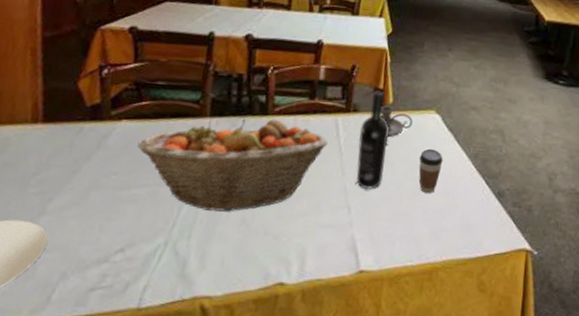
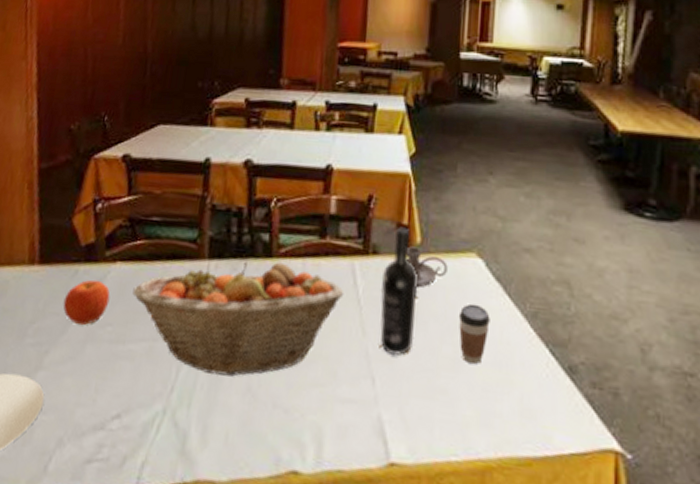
fruit: none [67,135,116,176] -> present [62,279,110,326]

